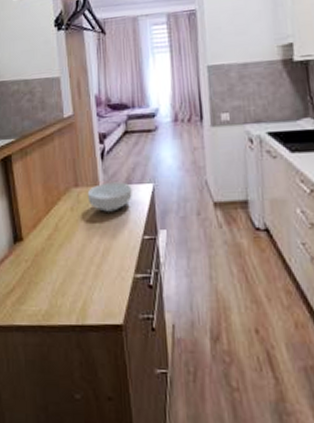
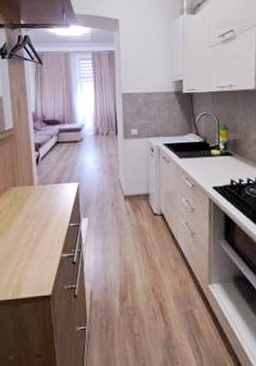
cereal bowl: present [87,182,132,212] -> none [23,182,61,206]

